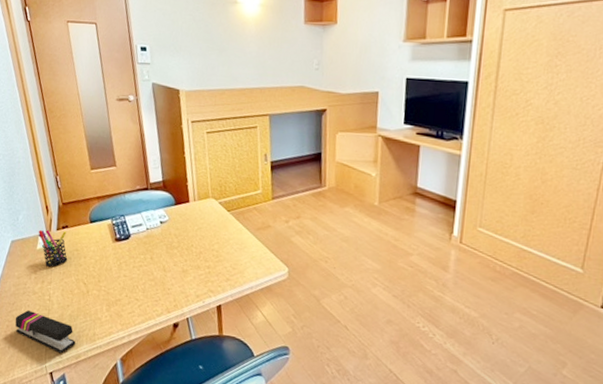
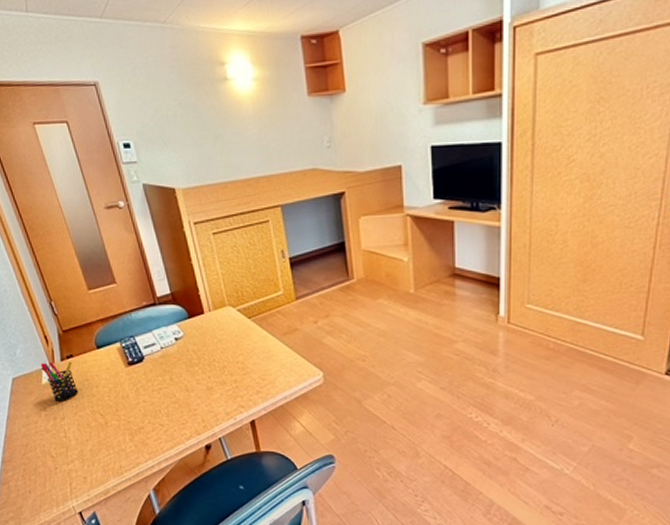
stapler: present [15,310,76,354] -> none [31,451,102,492]

